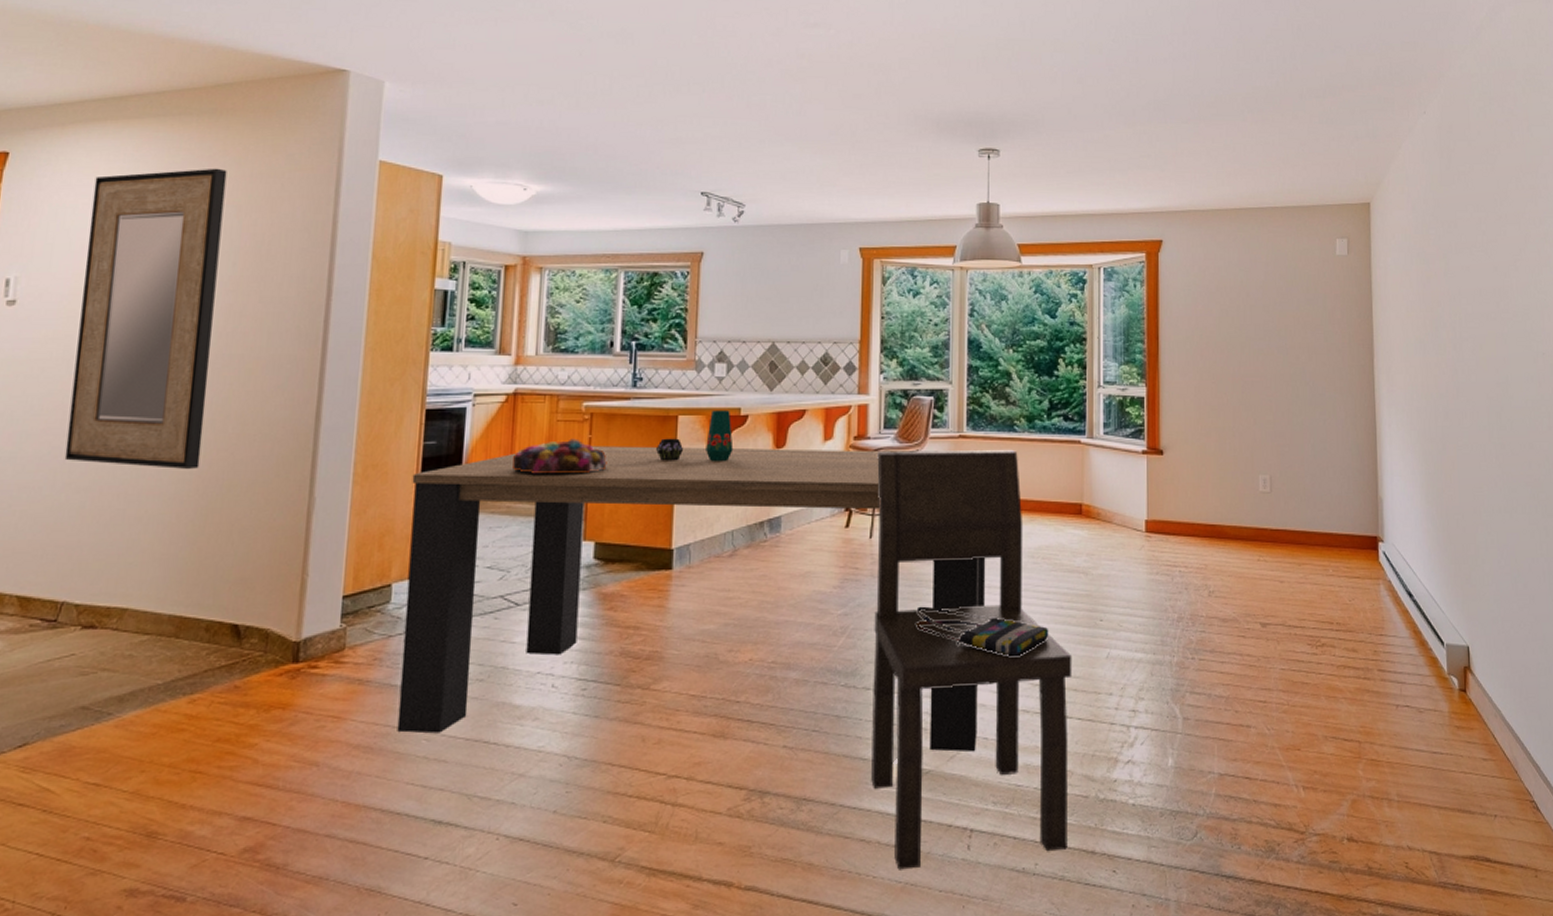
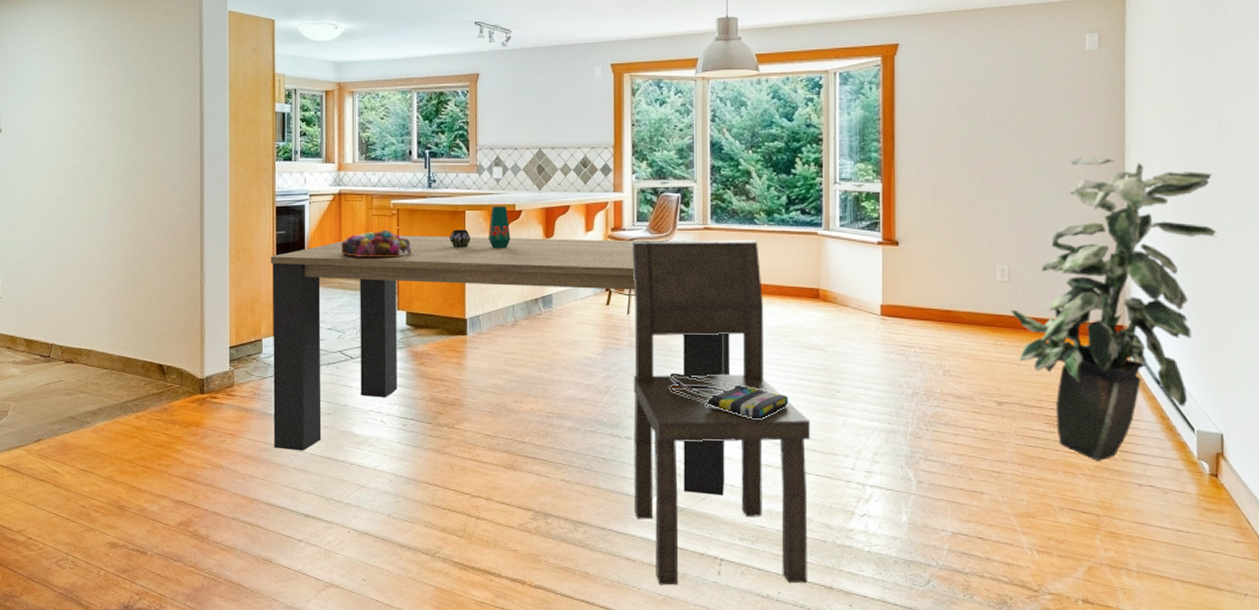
home mirror: present [64,168,227,470] -> none [41,24,127,252]
indoor plant: none [1273,362,1457,682] -> present [1011,156,1218,461]

